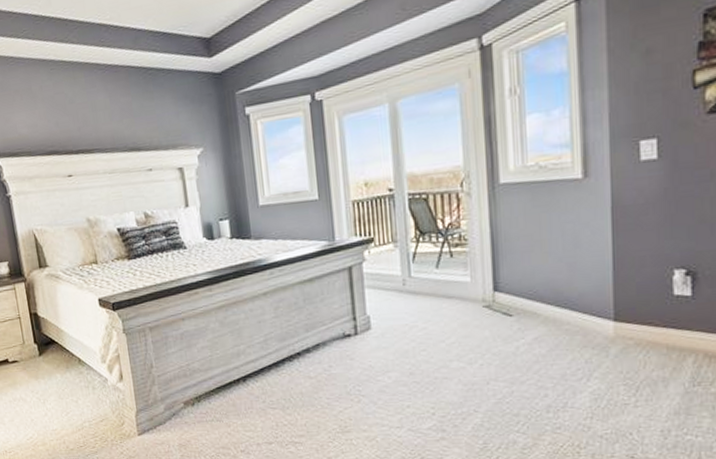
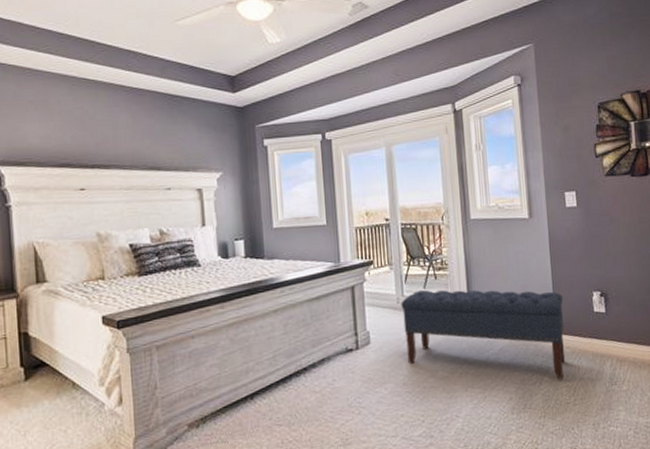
bench: none [407,269,628,377] -> present [401,289,565,380]

